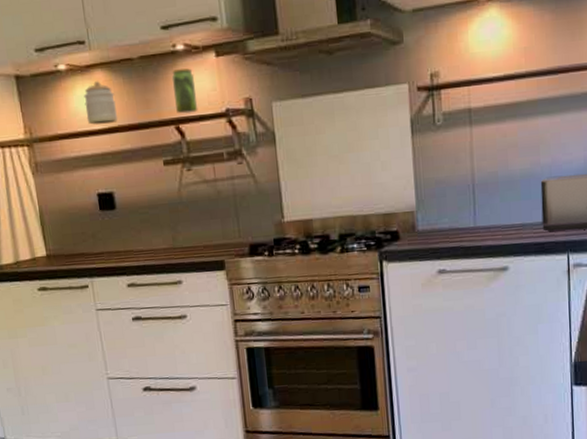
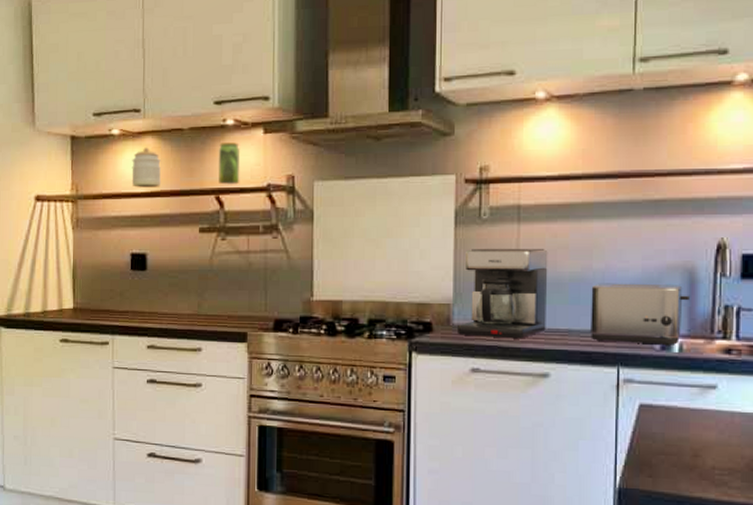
coffee maker: none [423,148,503,240] -> present [458,248,548,339]

